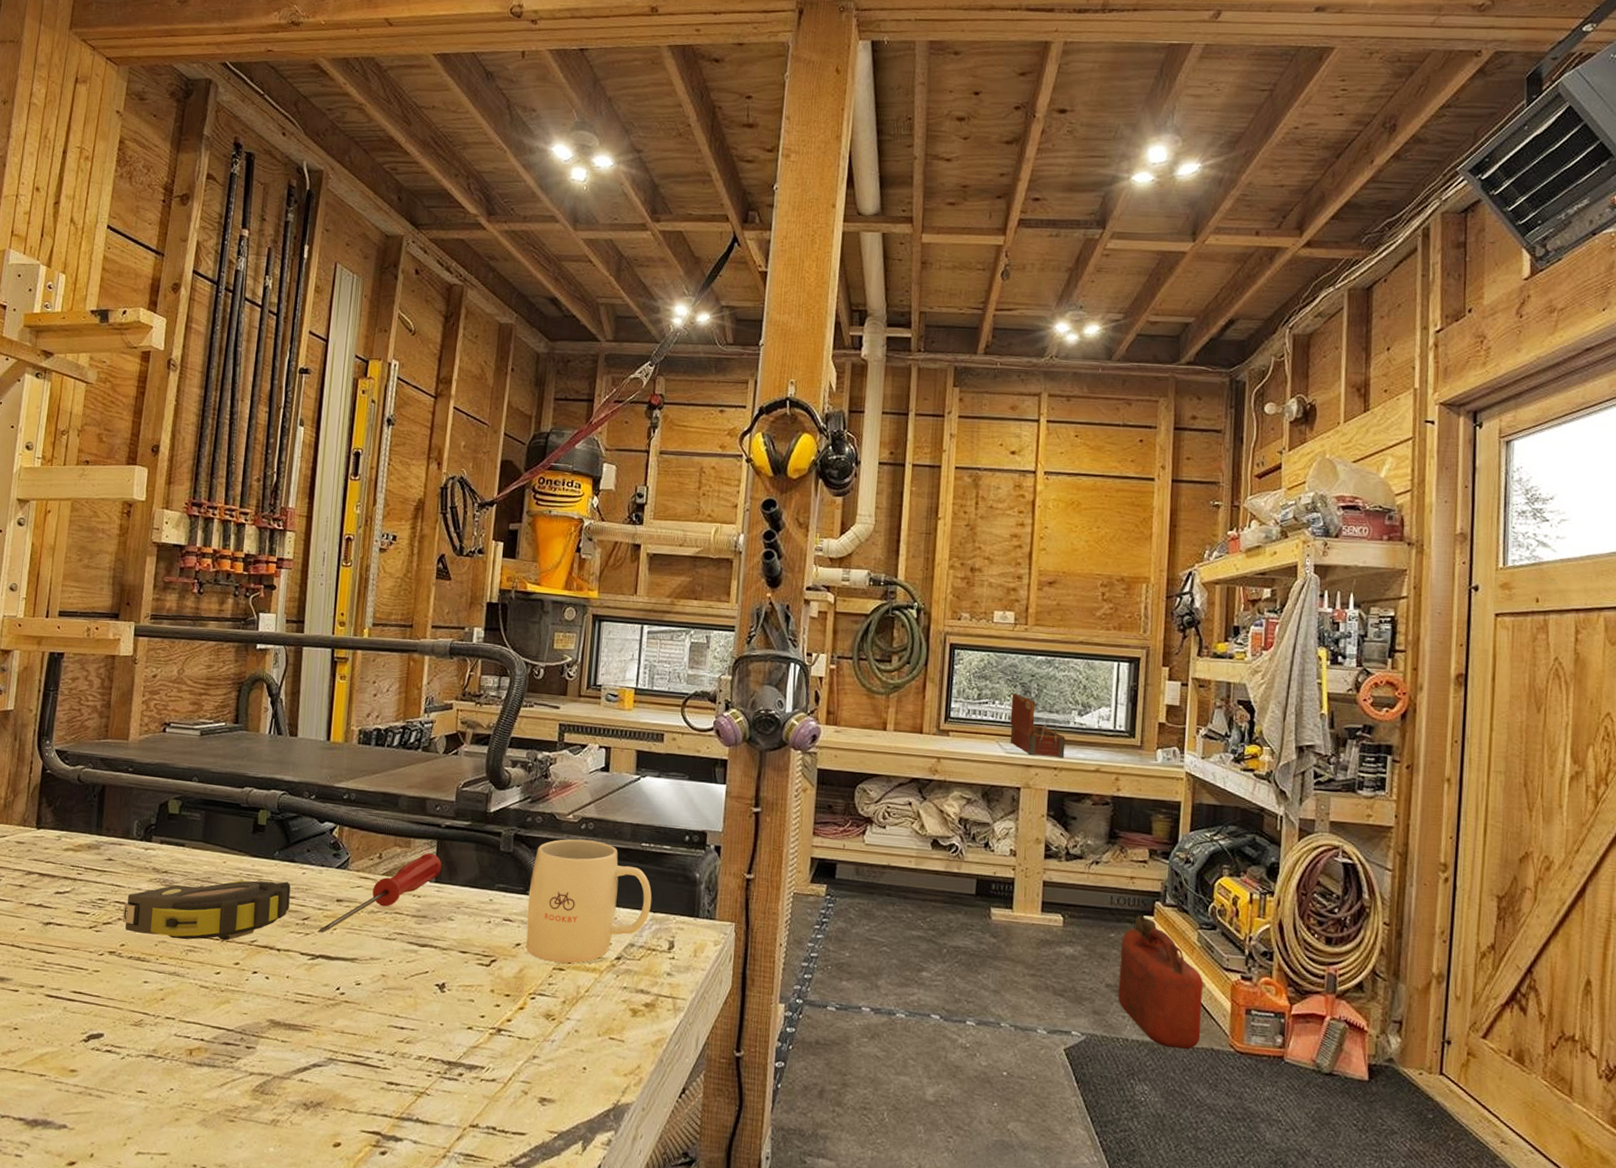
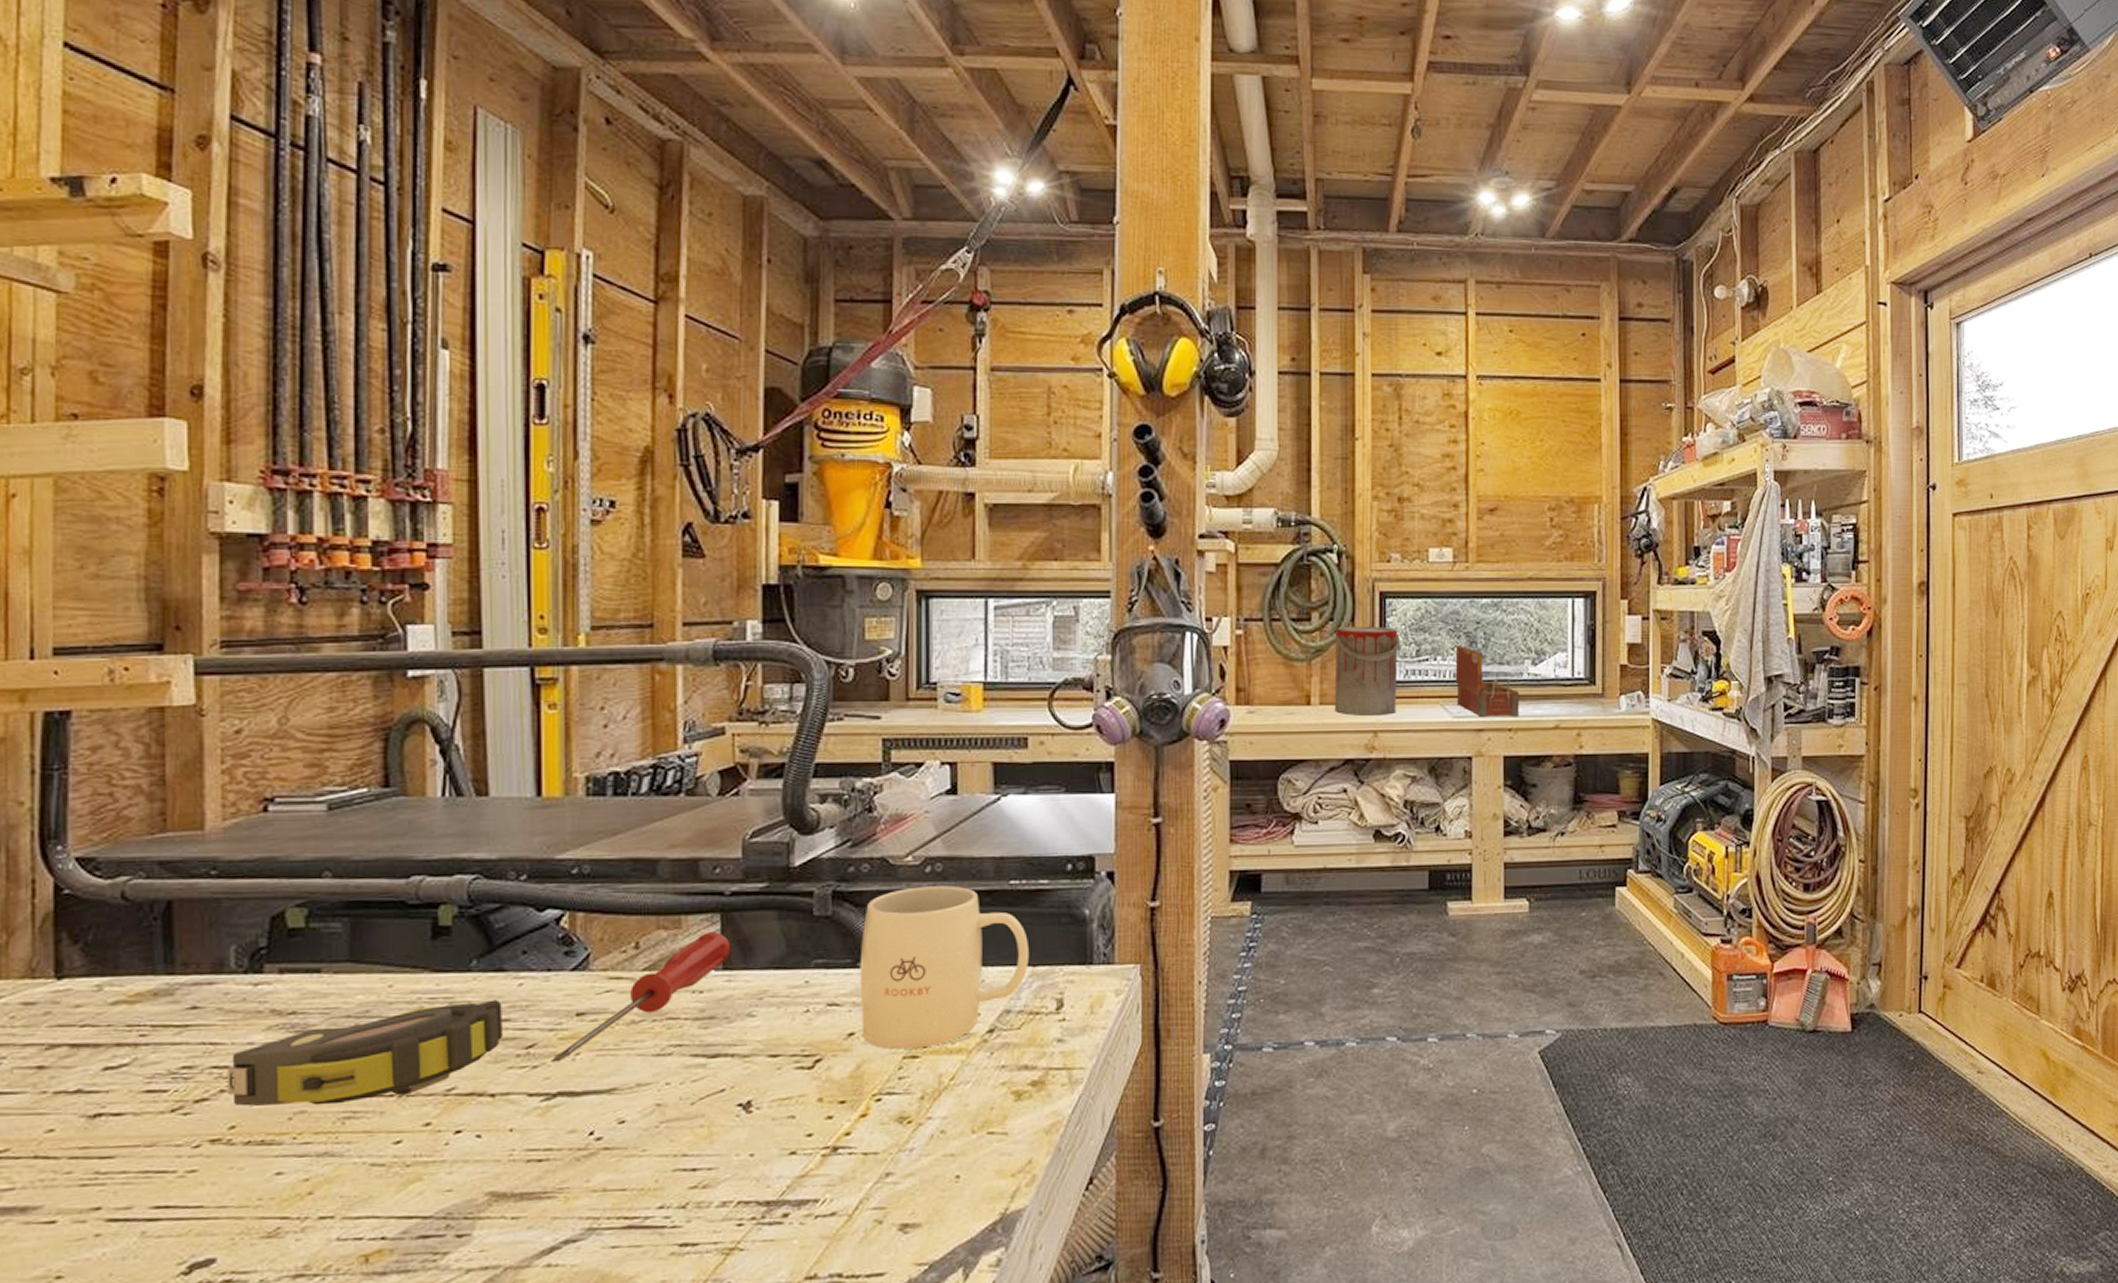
paint can: none [906,669,965,746] -> present [1334,626,1400,717]
fuel can: present [1118,915,1203,1050] -> none [1593,887,1683,1031]

